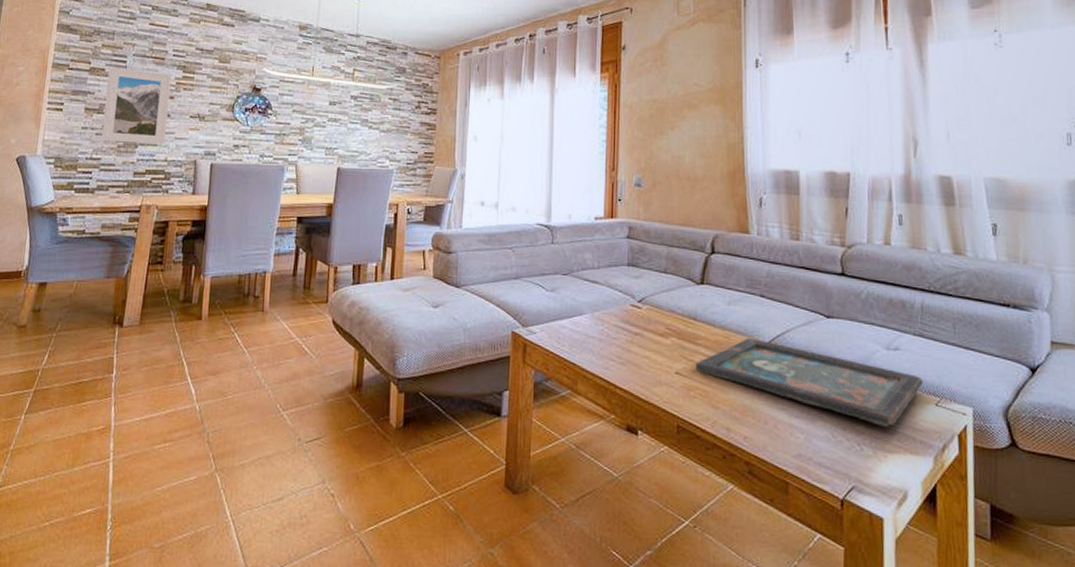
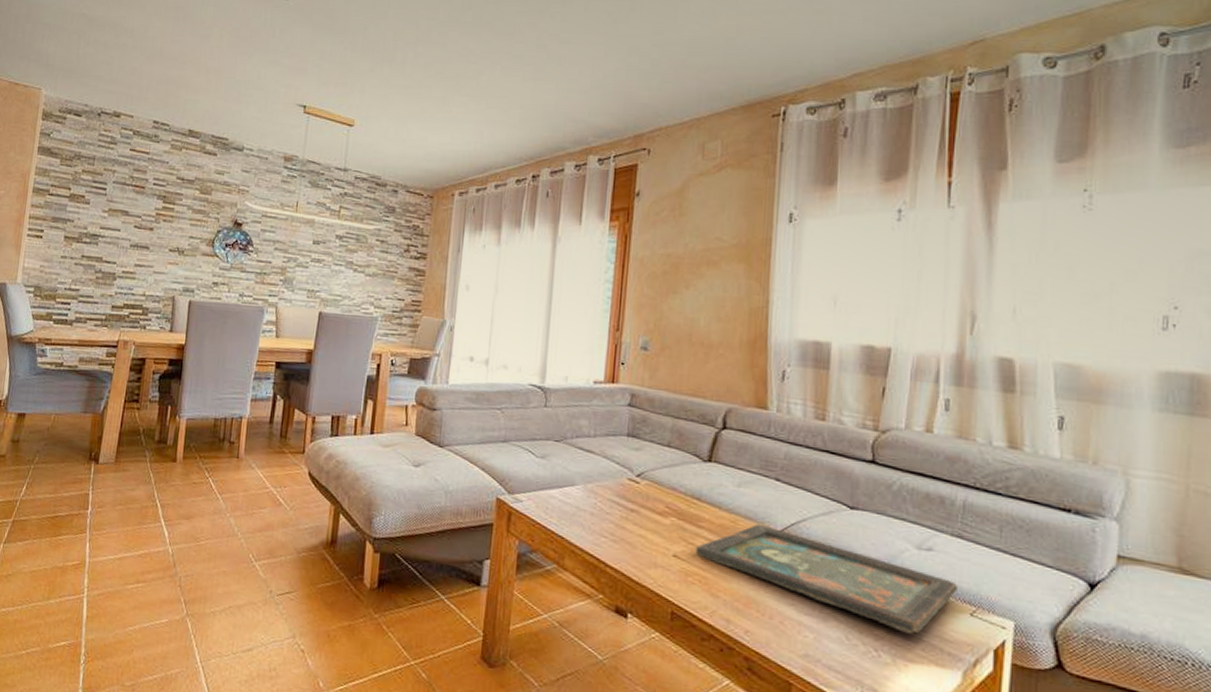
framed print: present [101,67,171,145] -> none [80,194,151,278]

